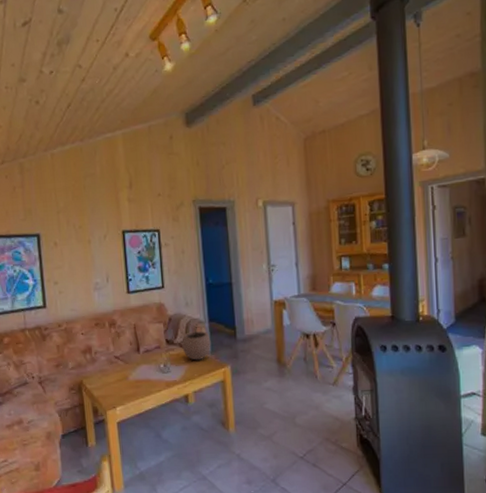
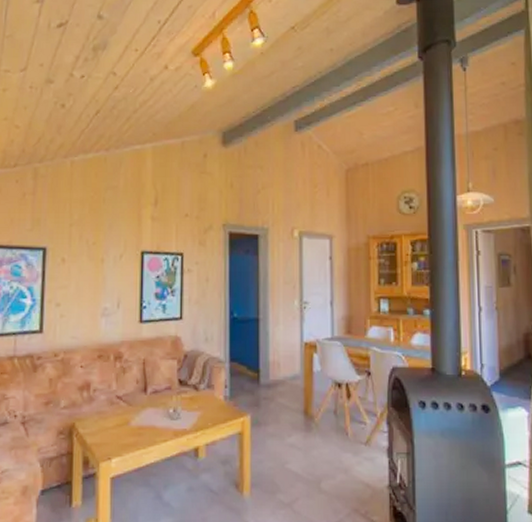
plant pot: present [182,324,211,361] -> none [197,364,230,407]

